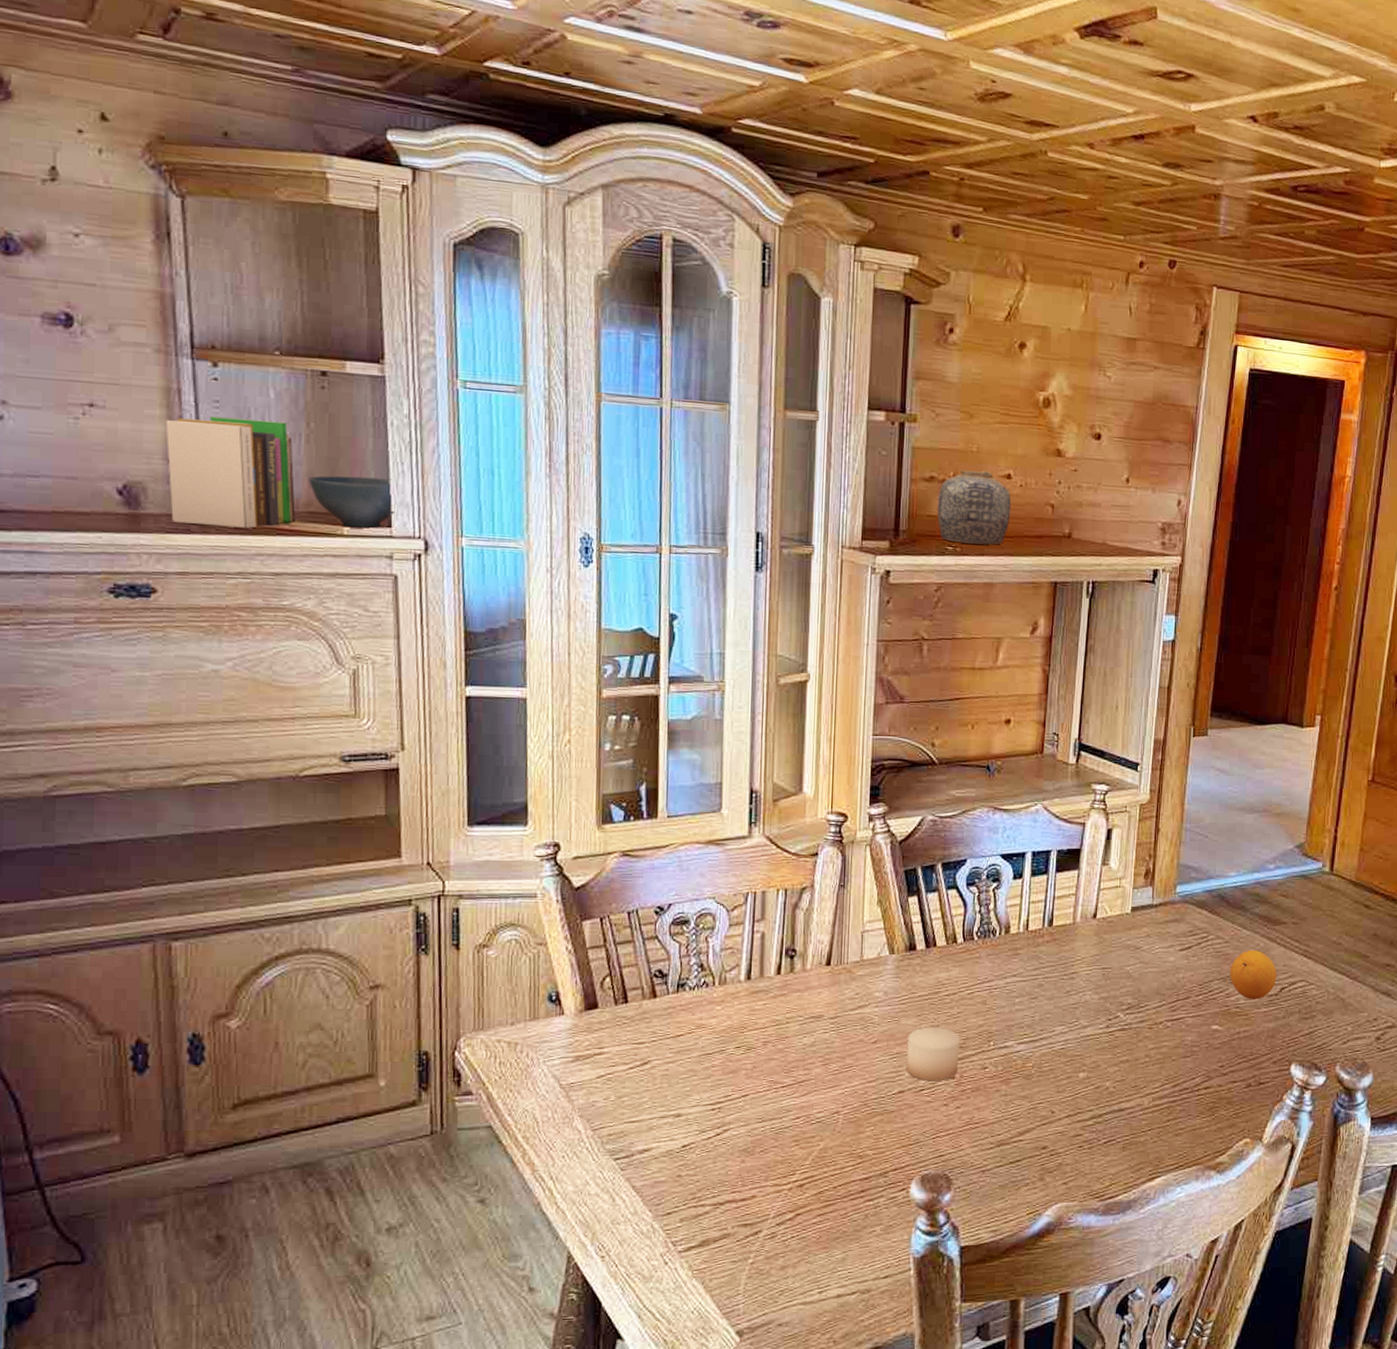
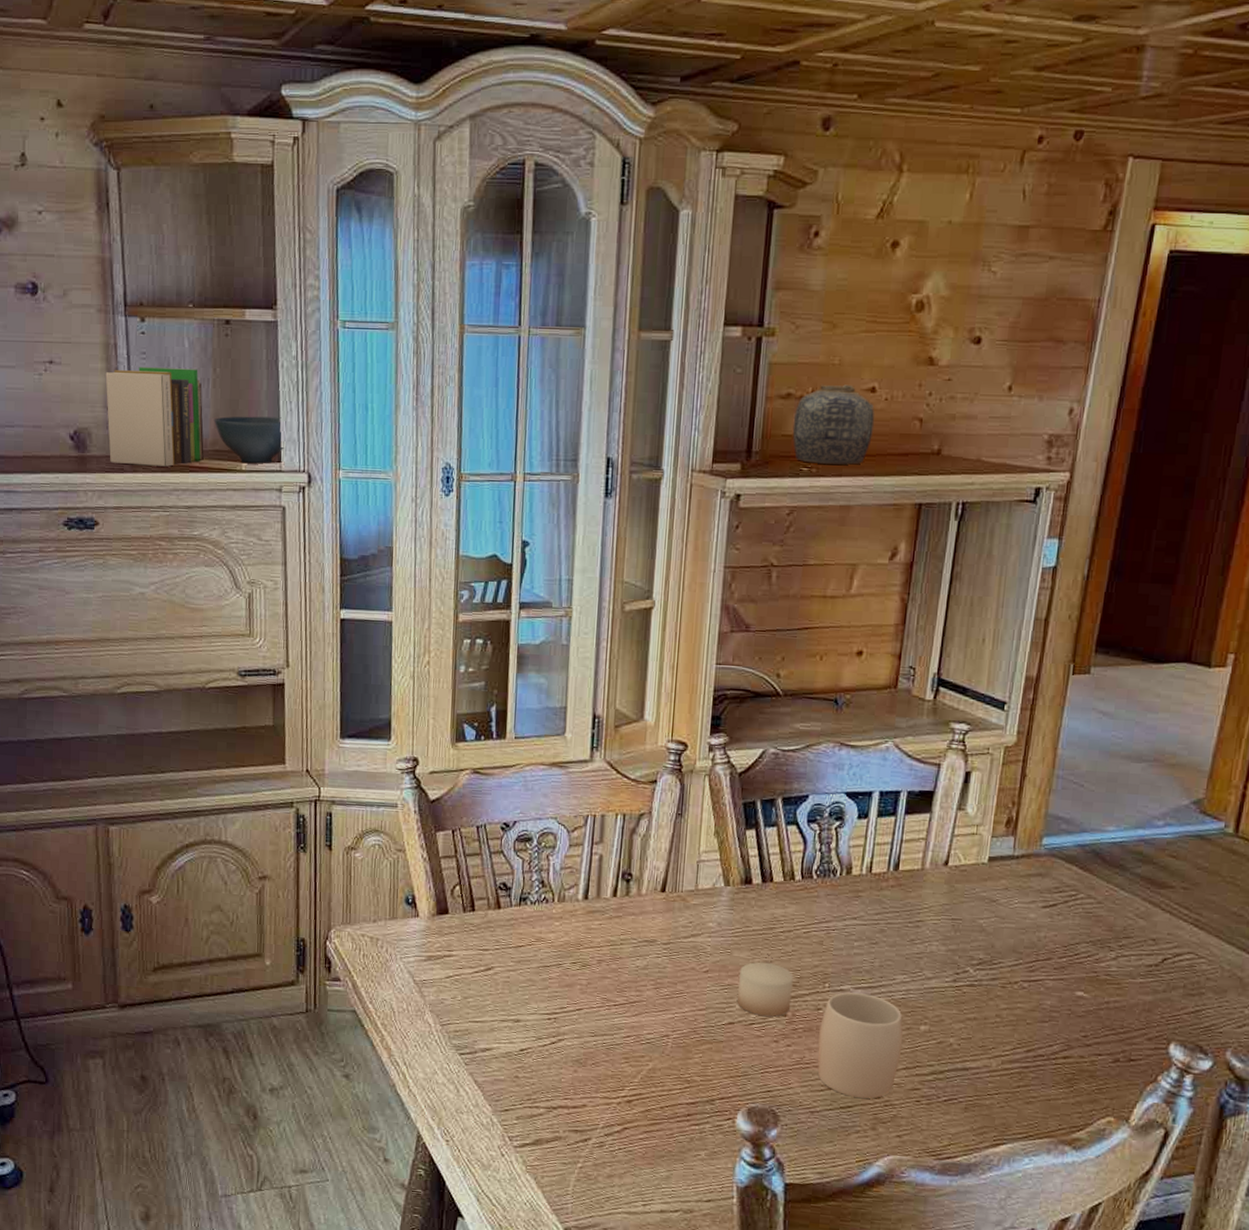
mug: none [986,1047,1065,1151] -> present [817,992,904,1099]
fruit: present [1229,949,1277,999] -> none [1100,913,1159,968]

